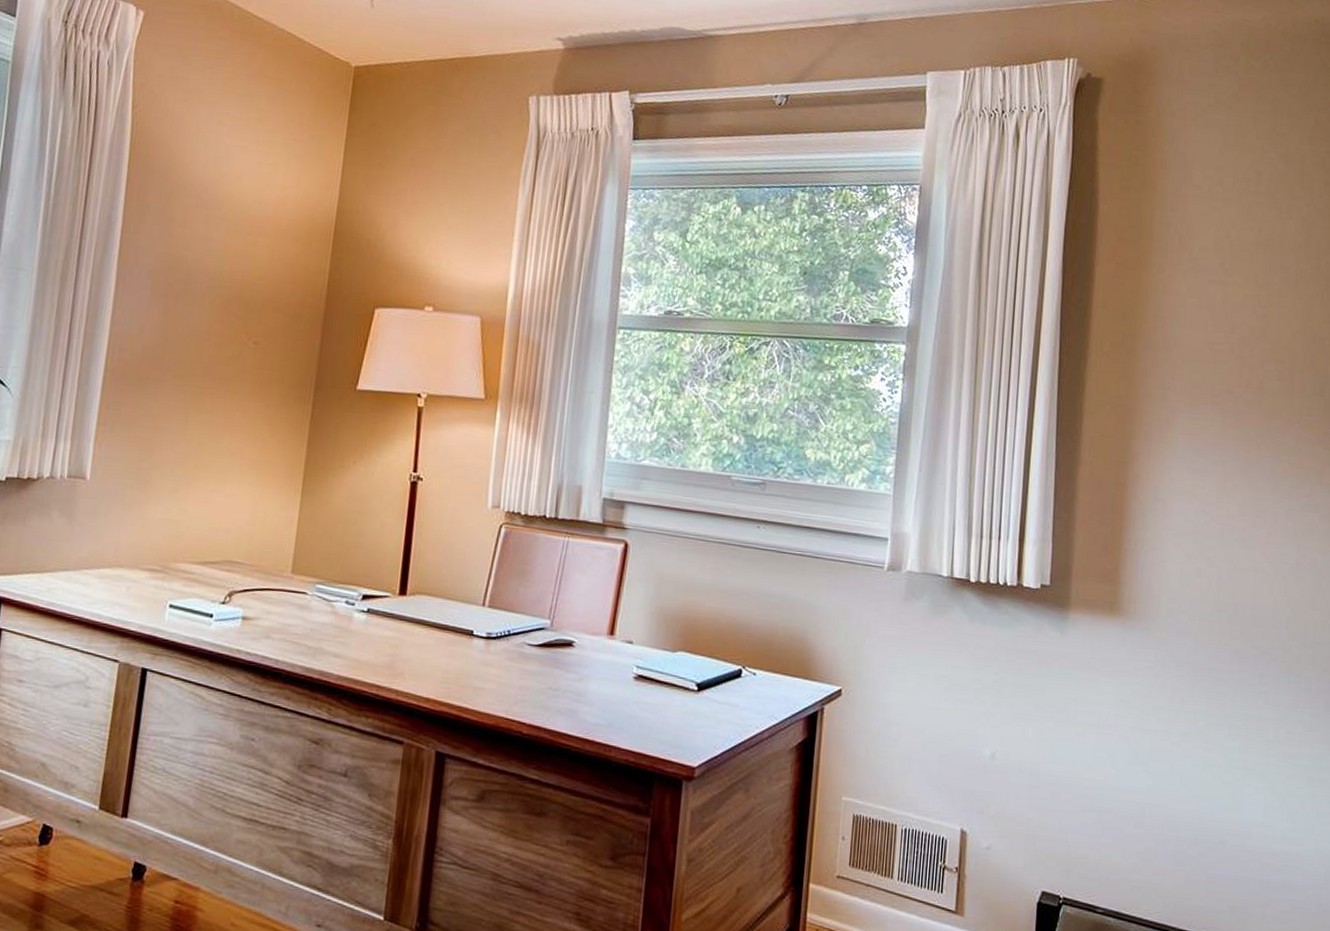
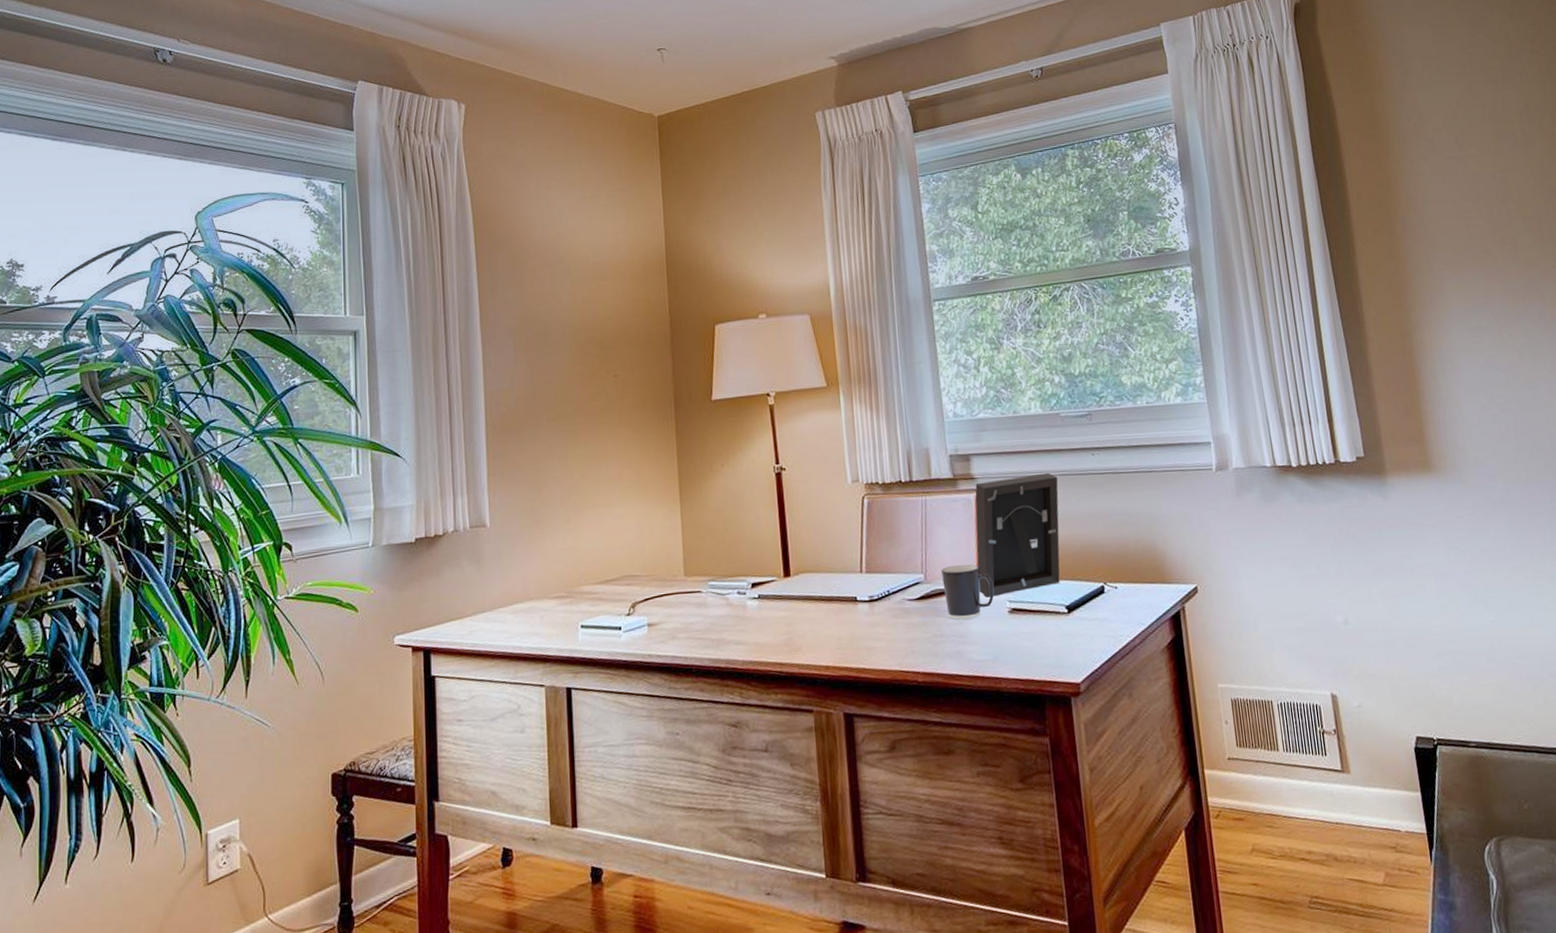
mug: none [568,617,624,678] -> present [940,564,994,620]
picture frame: none [606,533,716,659] -> present [975,472,1060,597]

